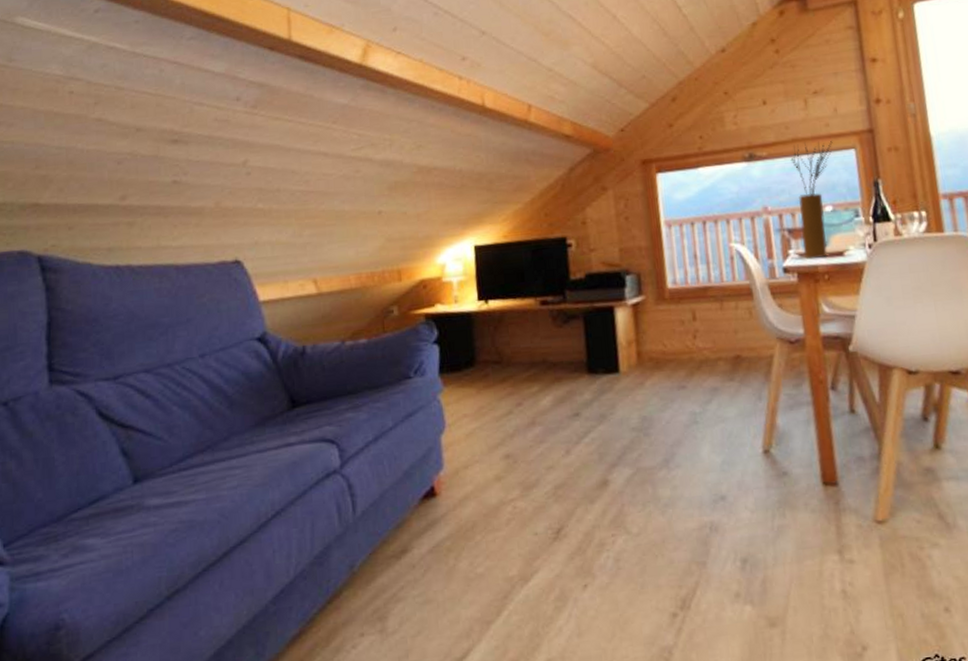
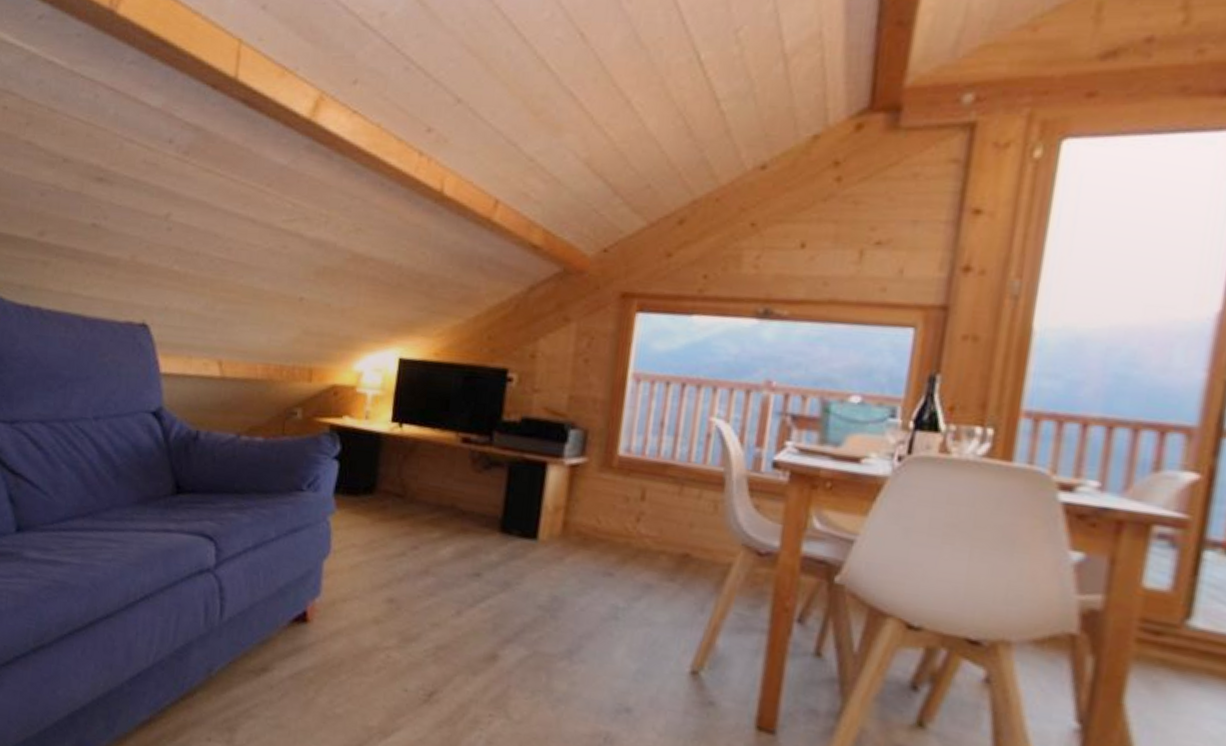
vase: present [790,141,833,259] -> none [805,307,886,459]

